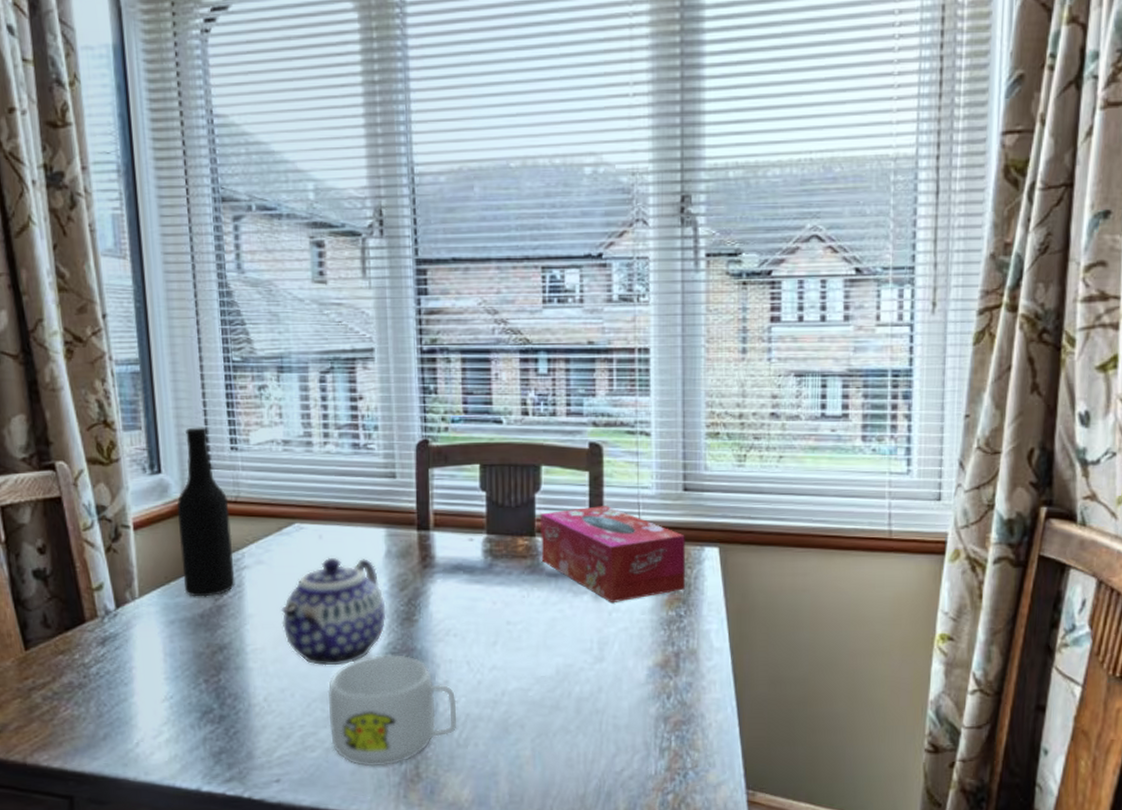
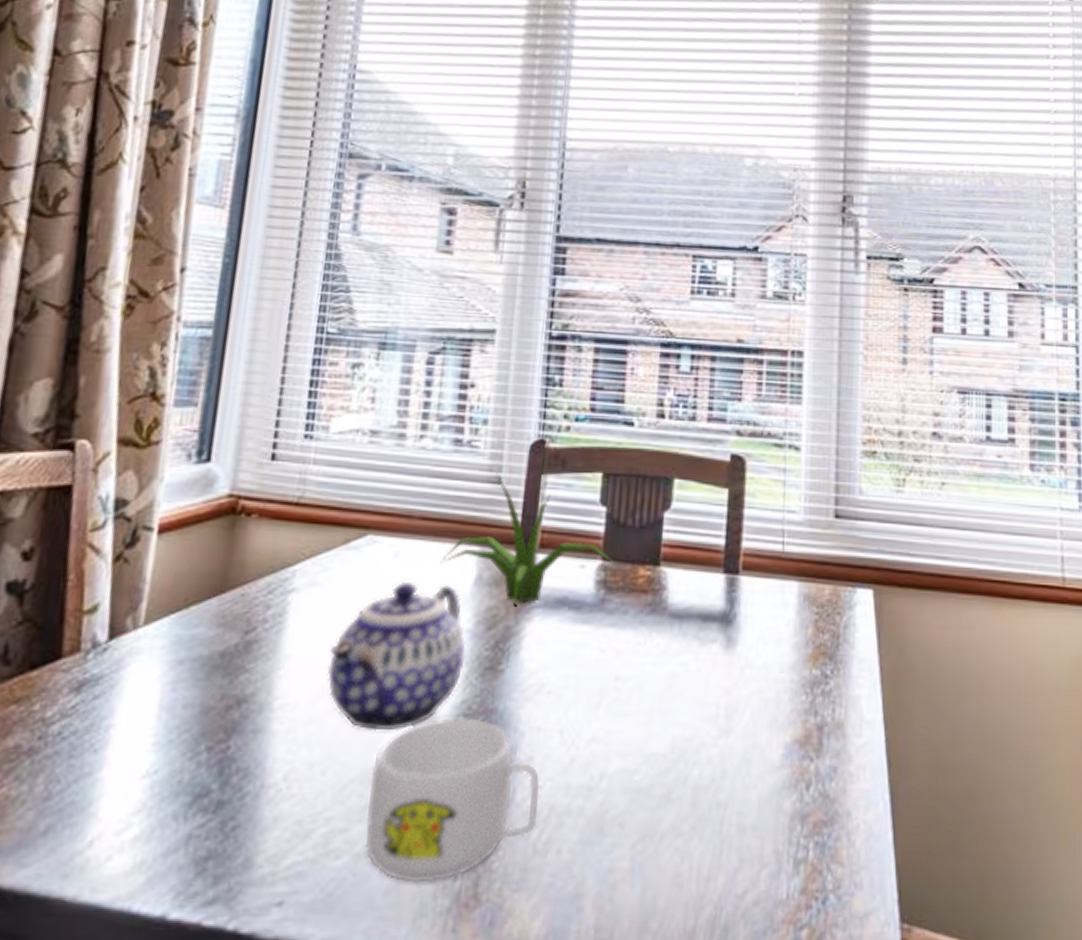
bottle: present [176,427,235,597] -> none [208,407,289,628]
plant: none [356,469,497,573] -> present [440,473,614,607]
tissue box: present [540,506,685,602] -> none [664,531,835,655]

